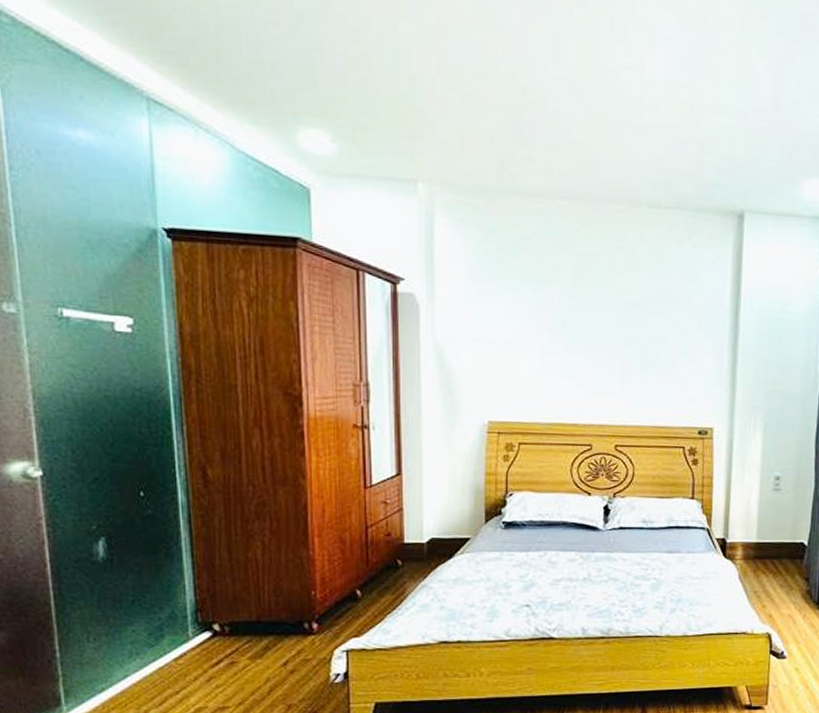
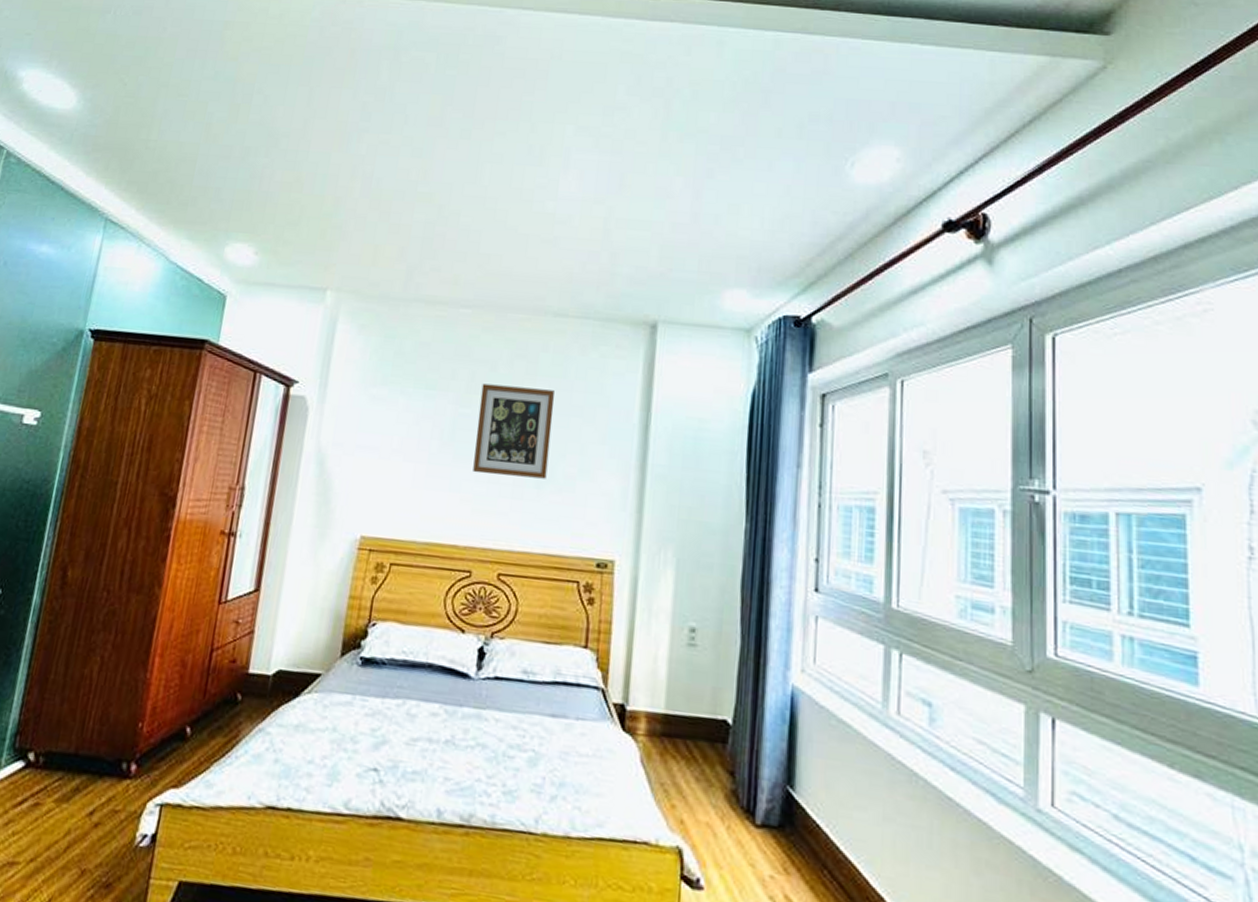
wall art: none [584,275,654,362] -> present [473,383,555,479]

